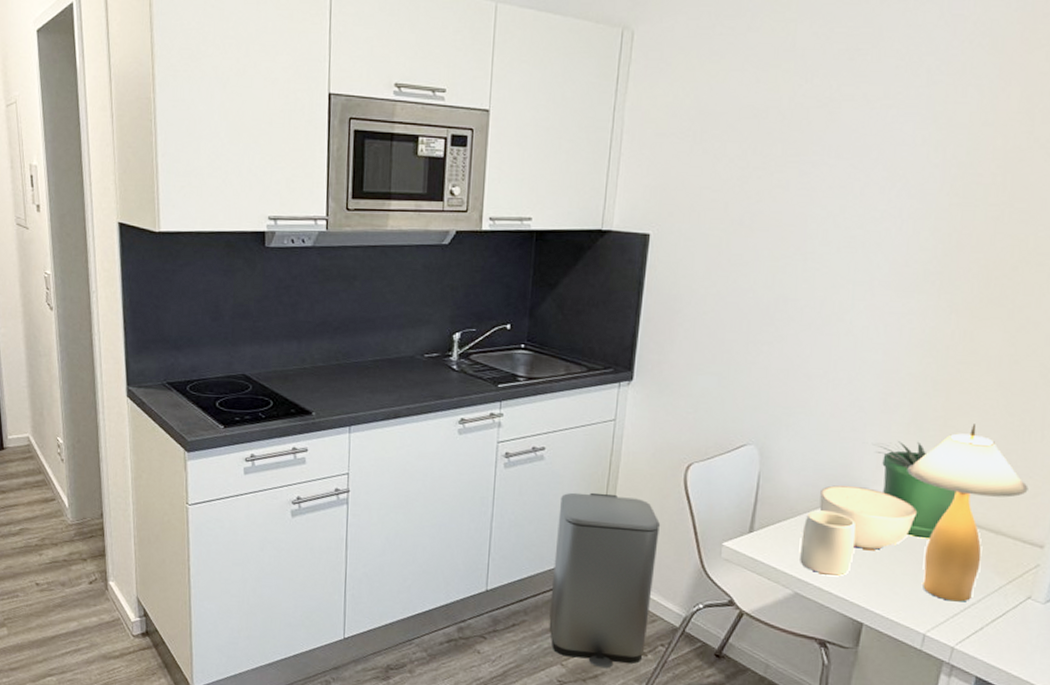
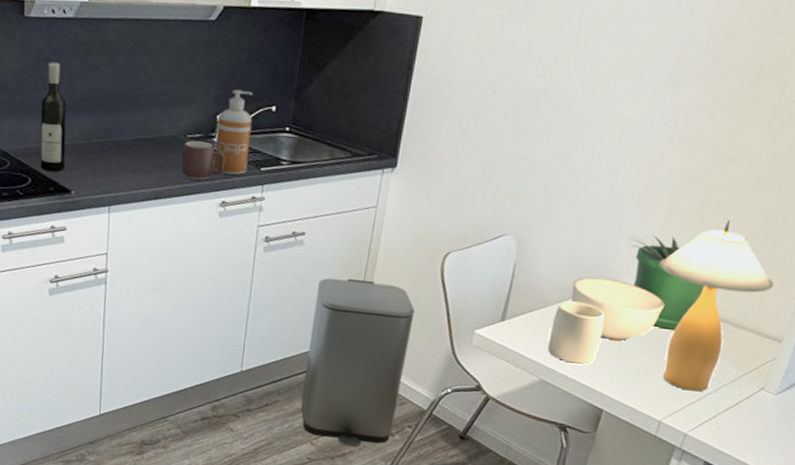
bottle: none [281,289,307,394] -> present [40,62,67,172]
mug: none [419,359,463,398] -> present [181,140,225,180]
soap dispenser: none [452,309,488,392] -> present [214,89,253,175]

